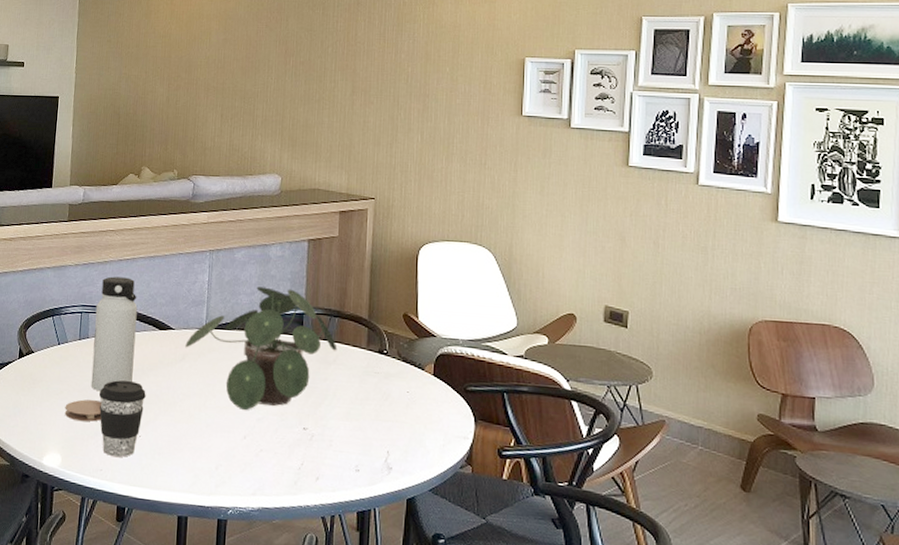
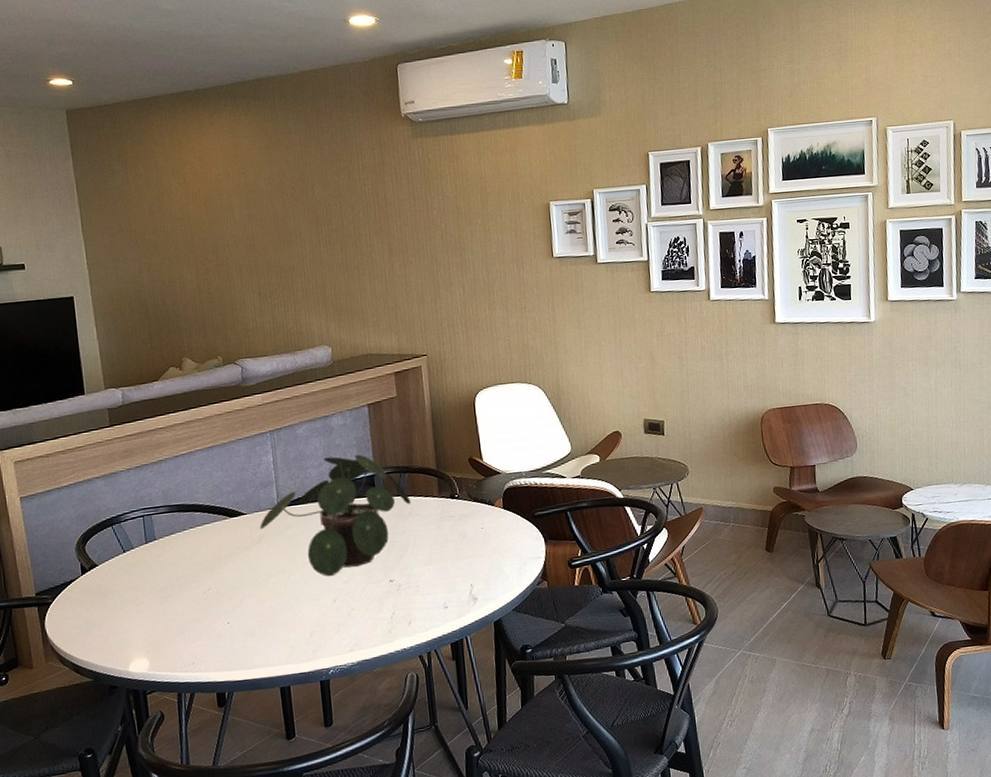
coaster: present [64,399,102,422] -> none [143,598,185,622]
water bottle: present [91,276,138,392] -> none [158,472,211,590]
coffee cup: present [99,380,146,458] -> none [178,572,228,648]

